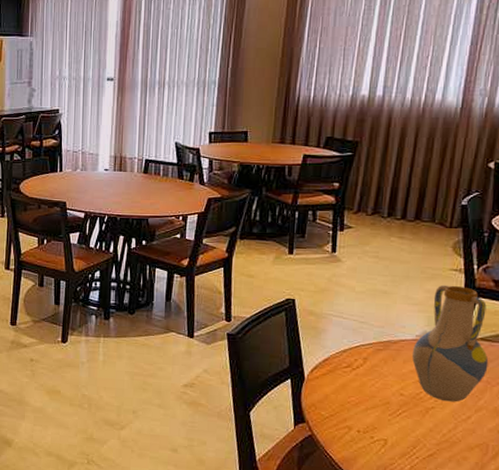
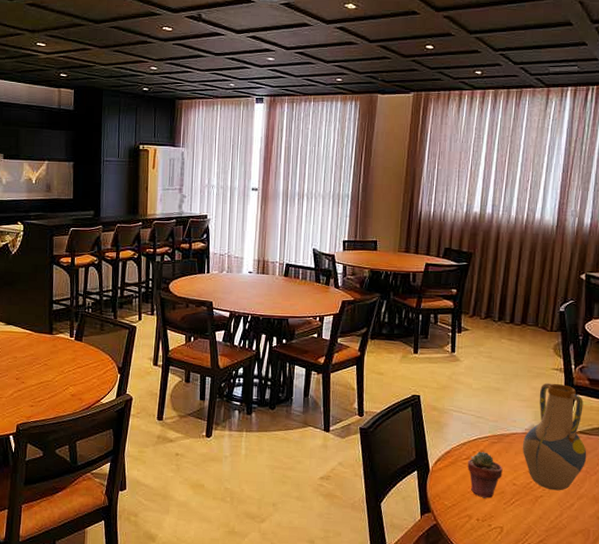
potted succulent: none [348,359,389,409] -> present [468,451,503,498]

